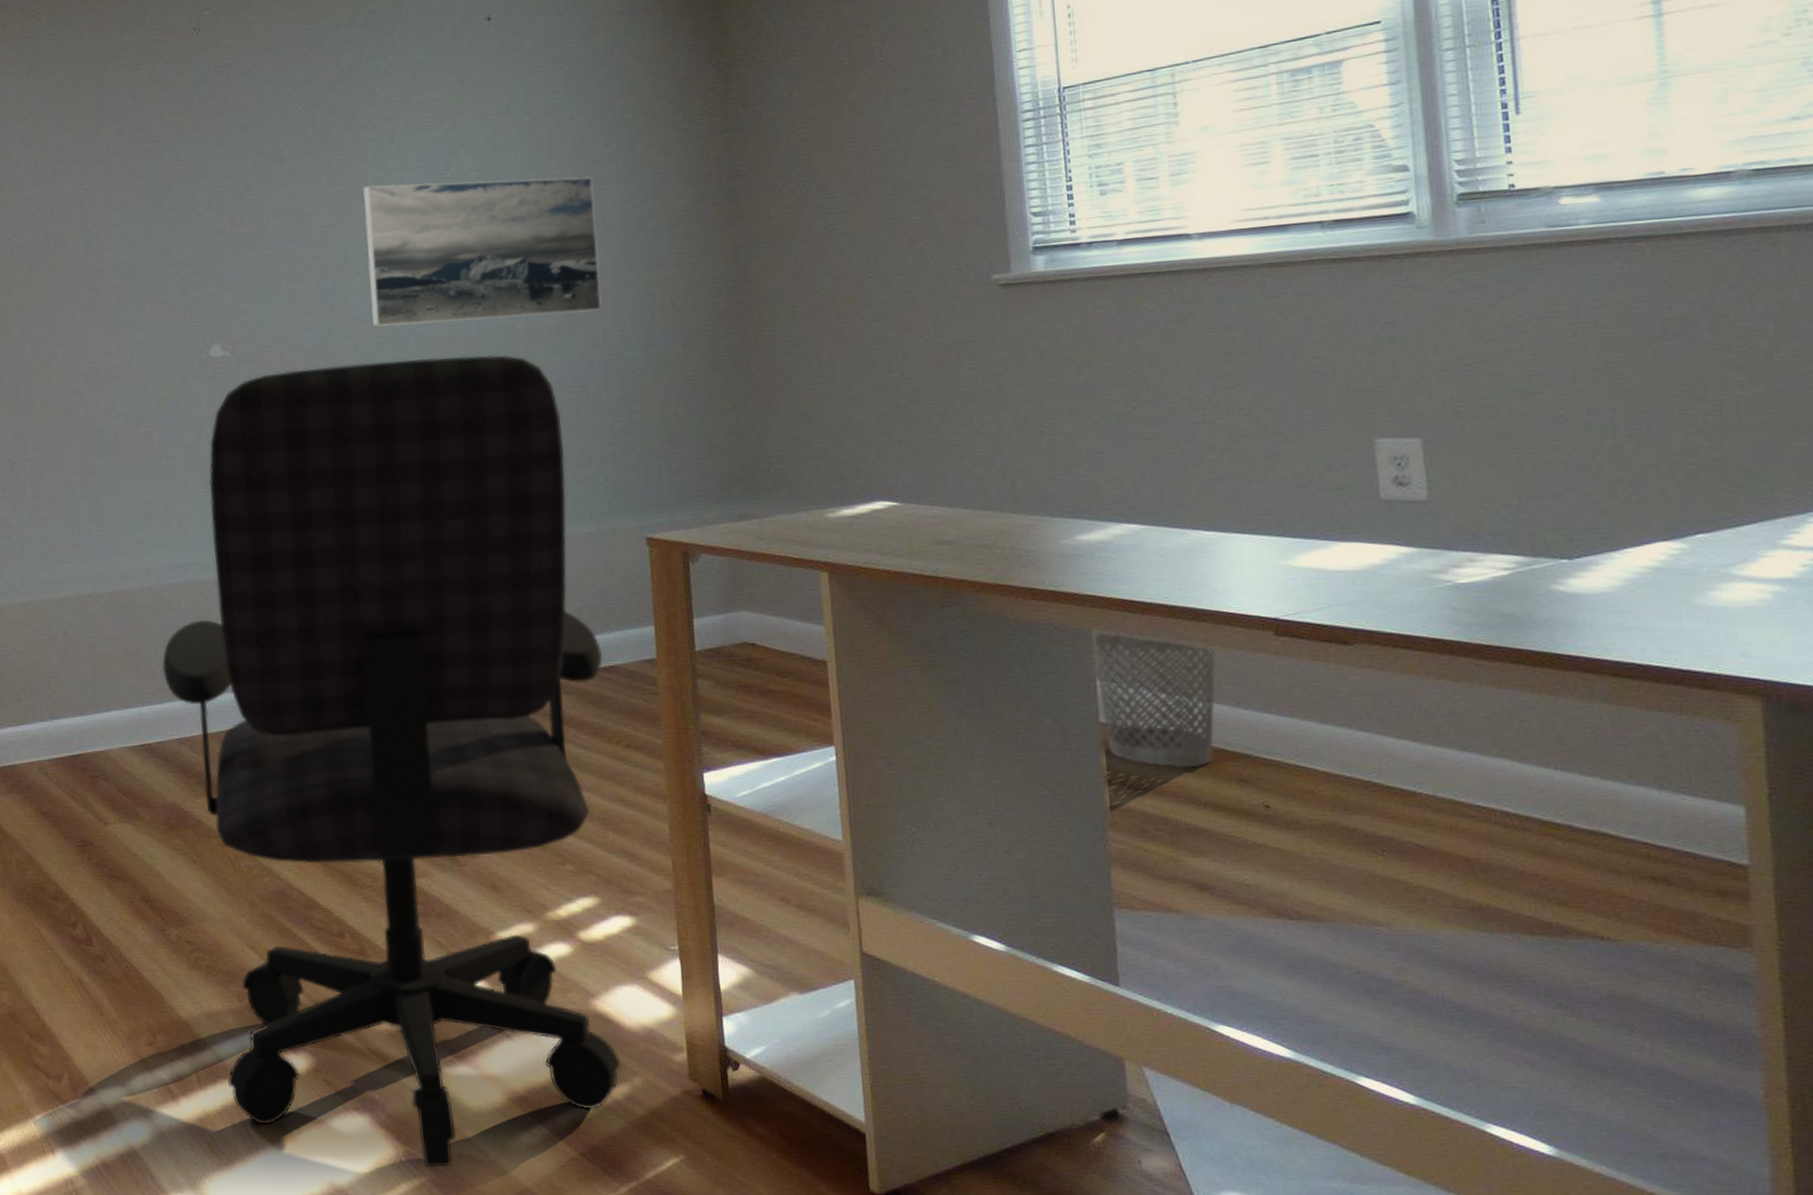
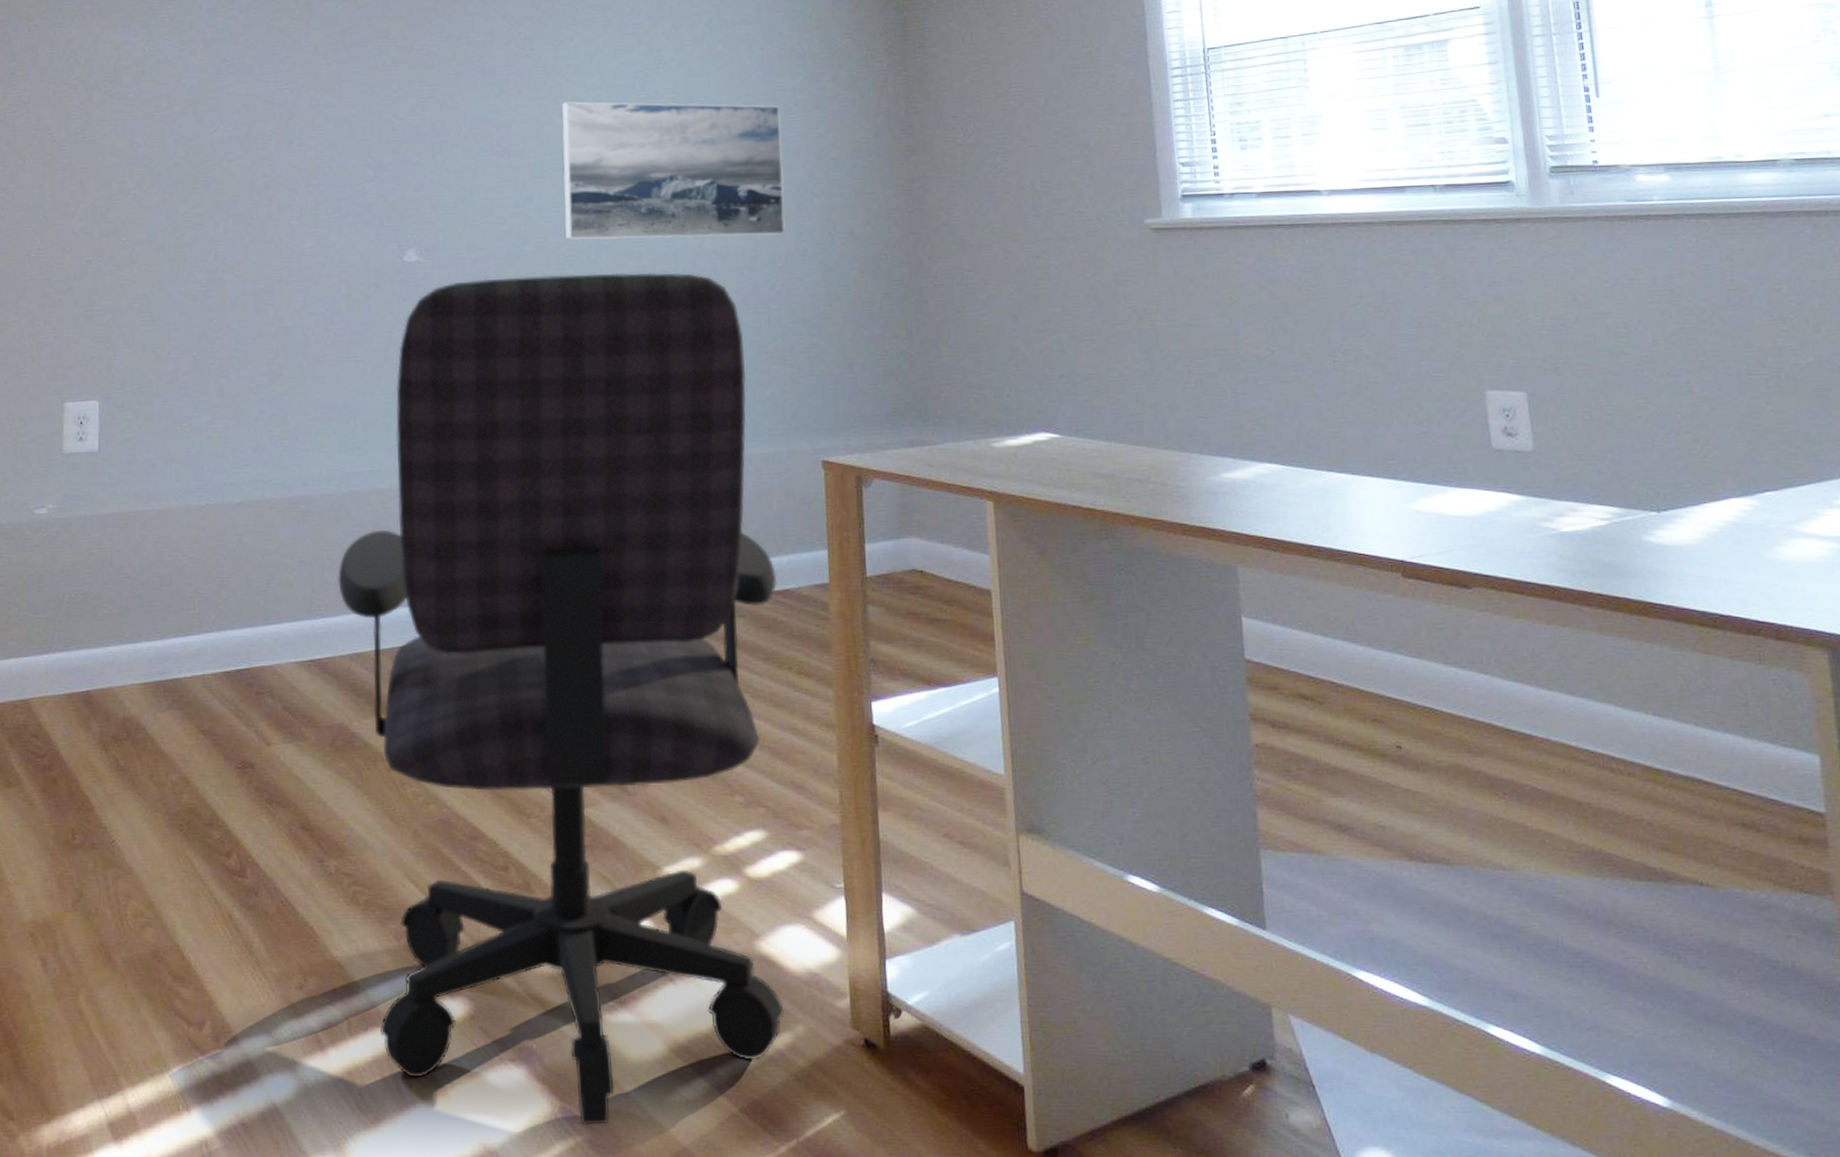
wastebasket: present [1094,631,1216,769] -> none [1239,569,1350,707]

